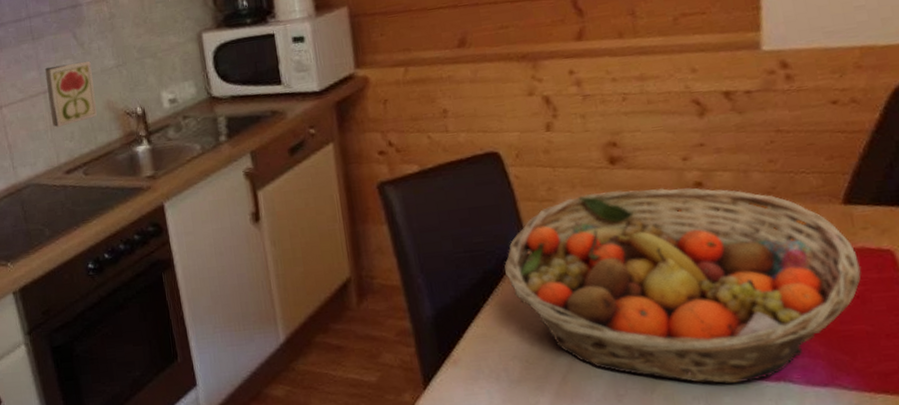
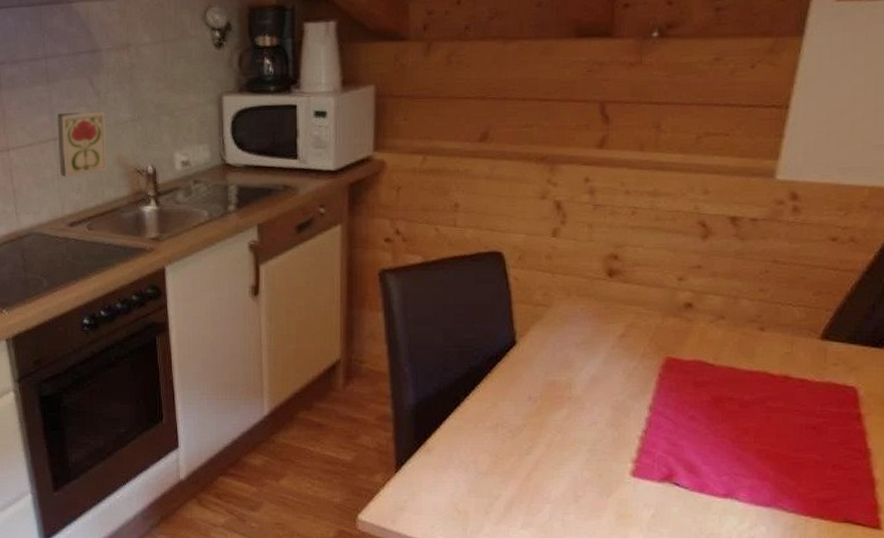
fruit basket: present [504,187,862,384] -> none [489,302,823,496]

